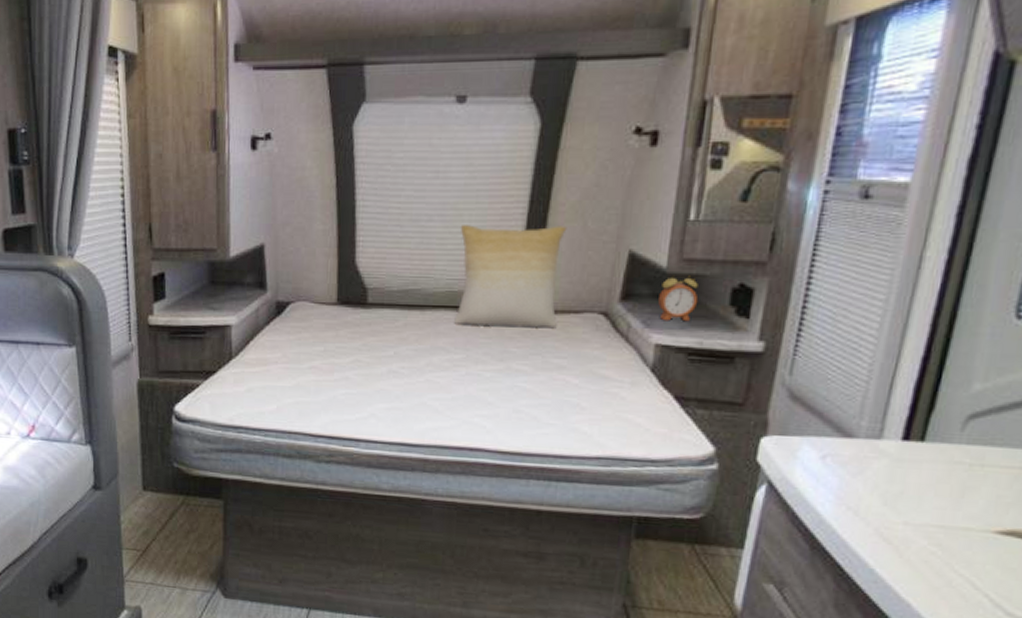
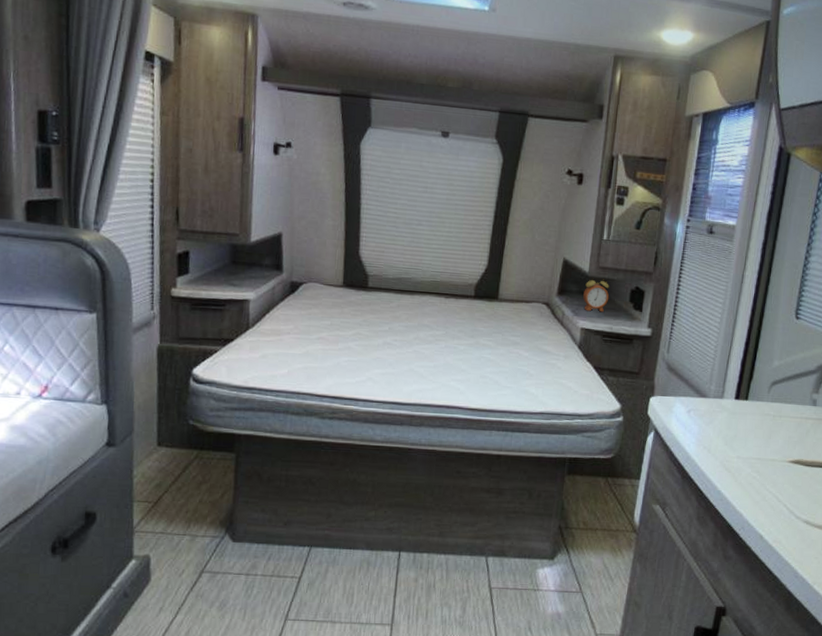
pillow: present [454,225,567,327] -> none [437,230,521,313]

